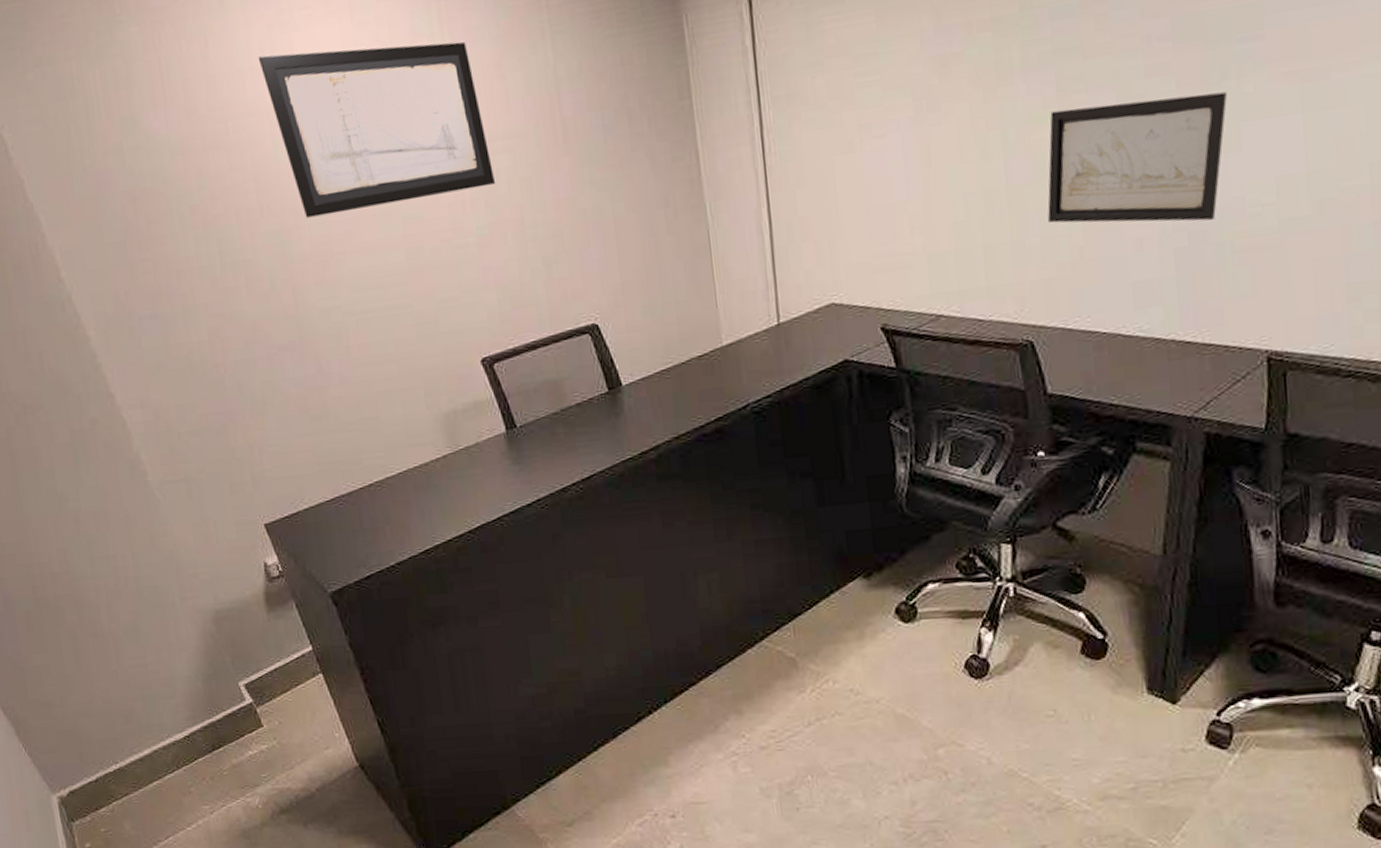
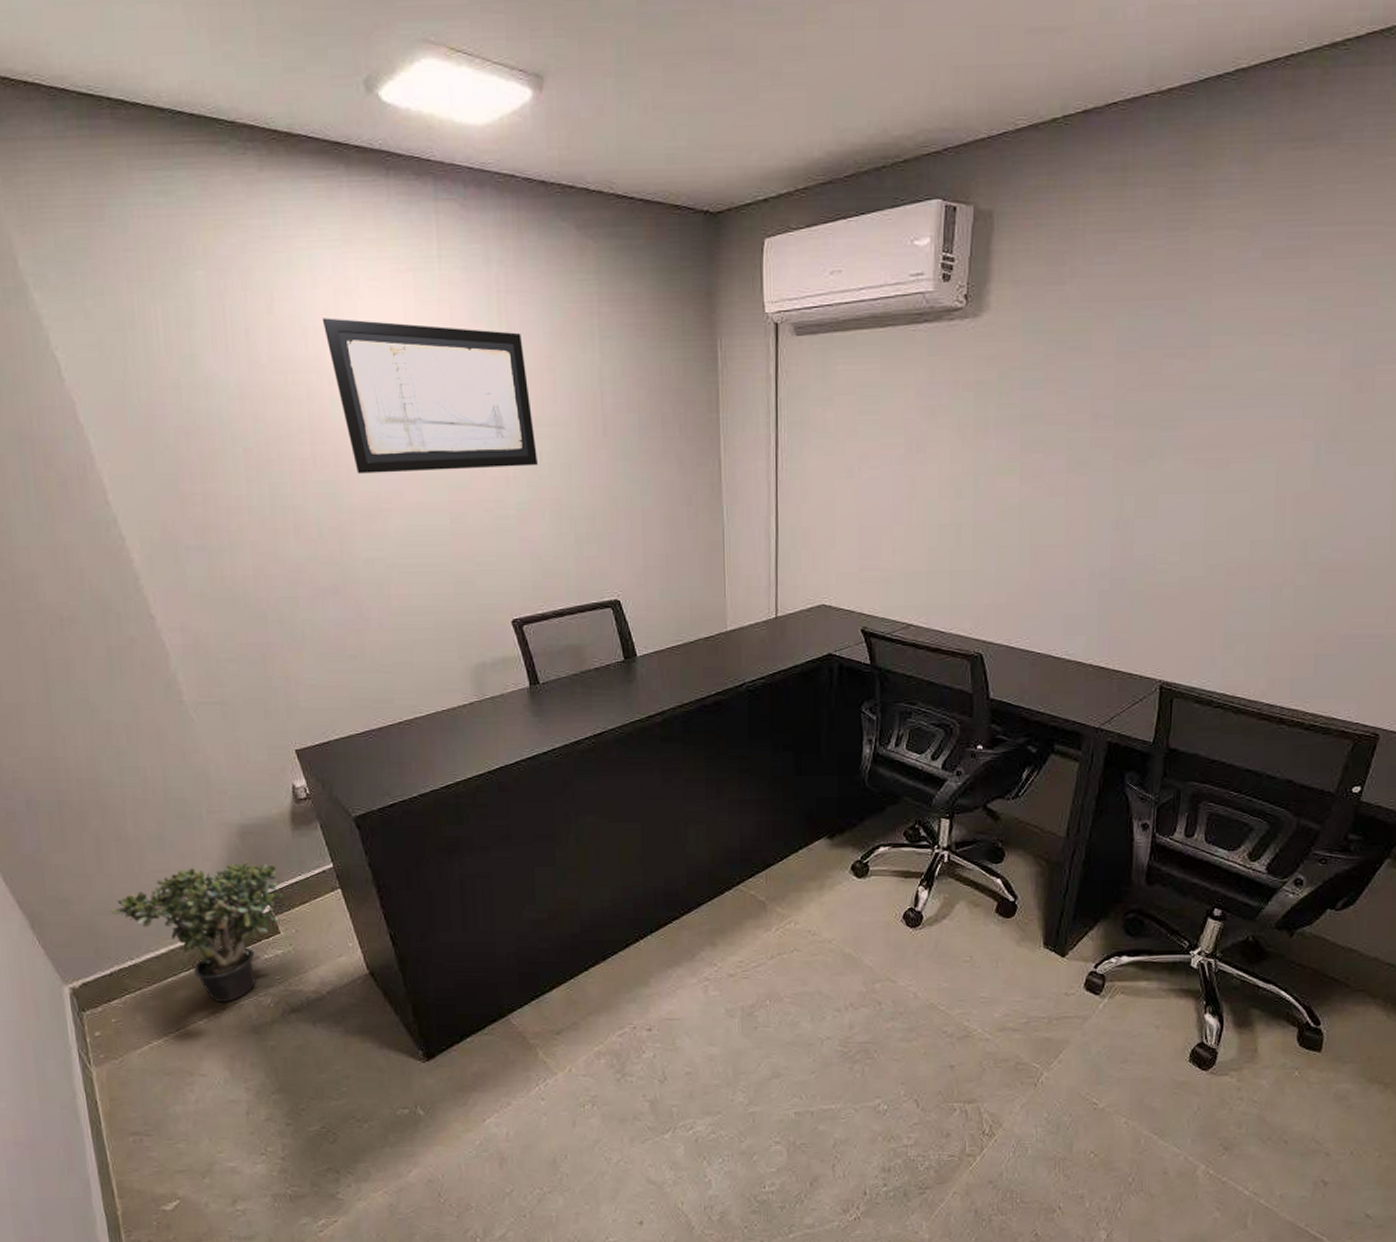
potted plant: none [91,649,263,806] -> present [110,861,283,1003]
wall art: present [1047,92,1228,224] -> none [1004,465,1152,572]

